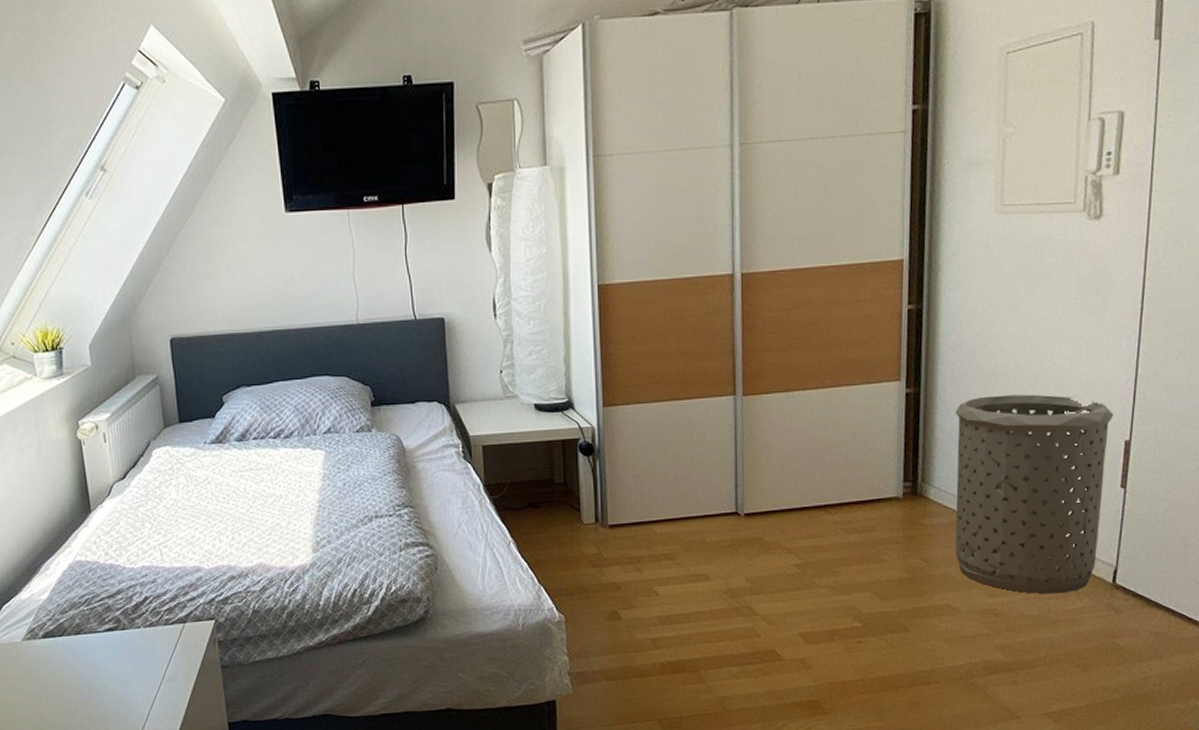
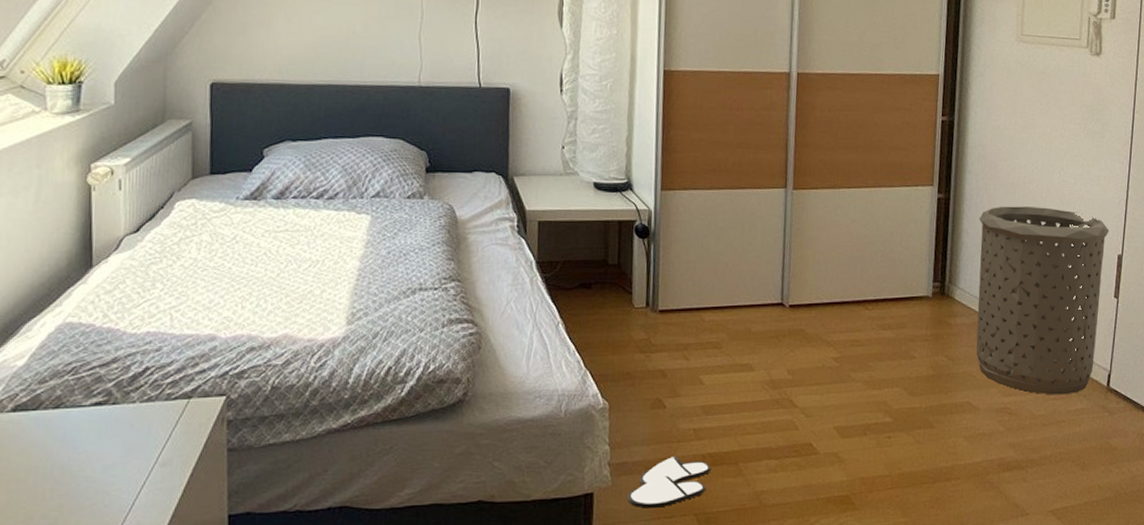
slippers: none [589,664,672,714] -> present [627,455,711,508]

